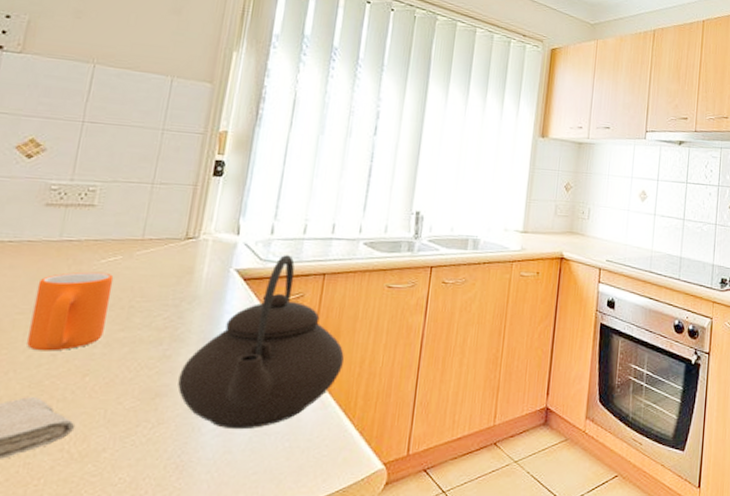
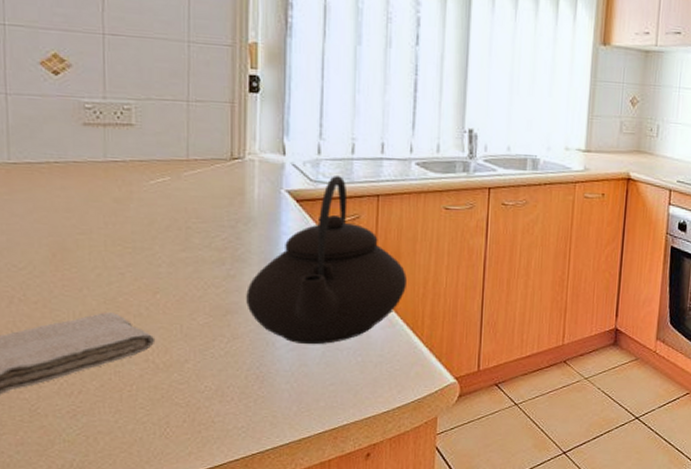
mug: present [27,271,114,351] -> none [92,192,166,270]

